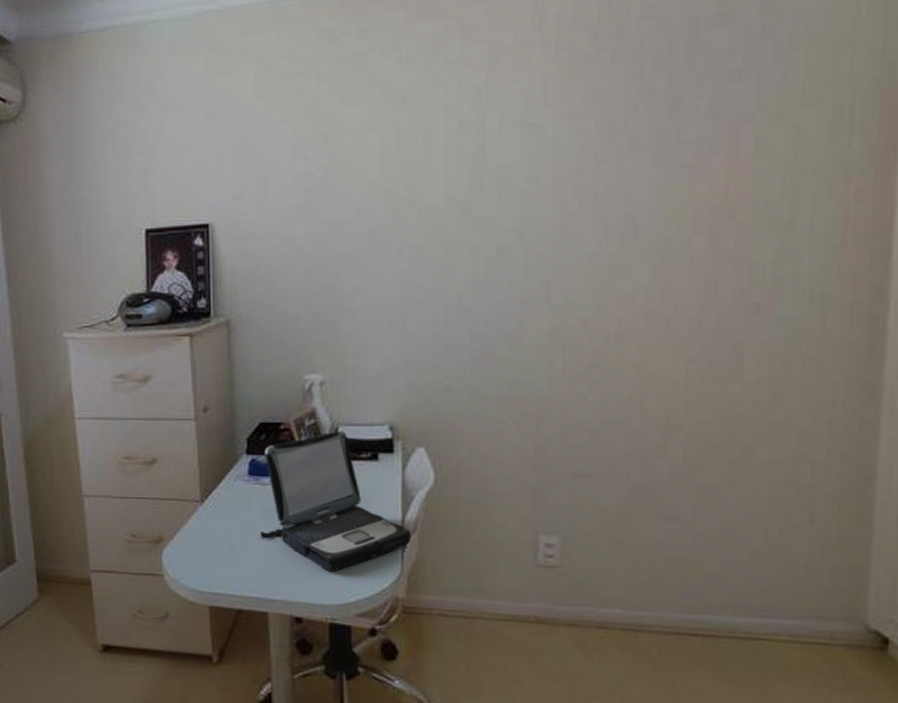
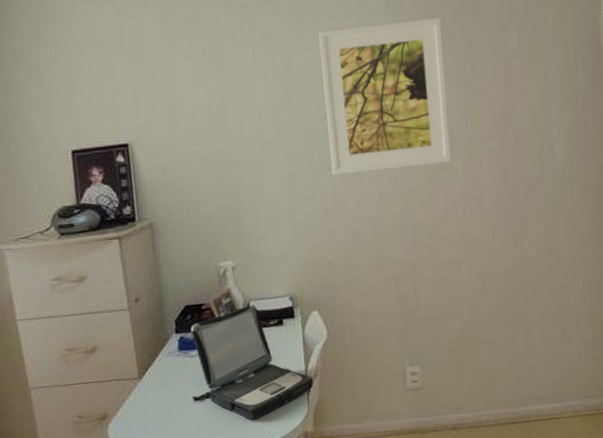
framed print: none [456,65,636,275] -> present [319,17,452,175]

